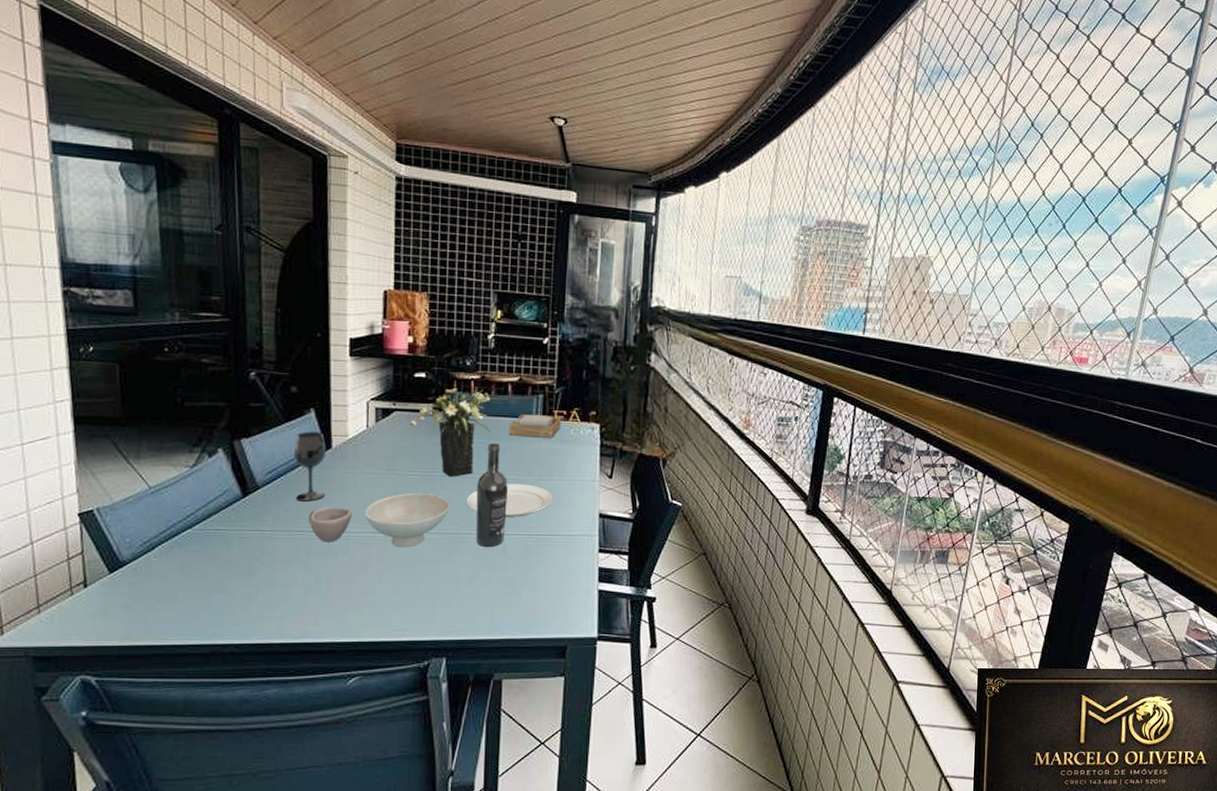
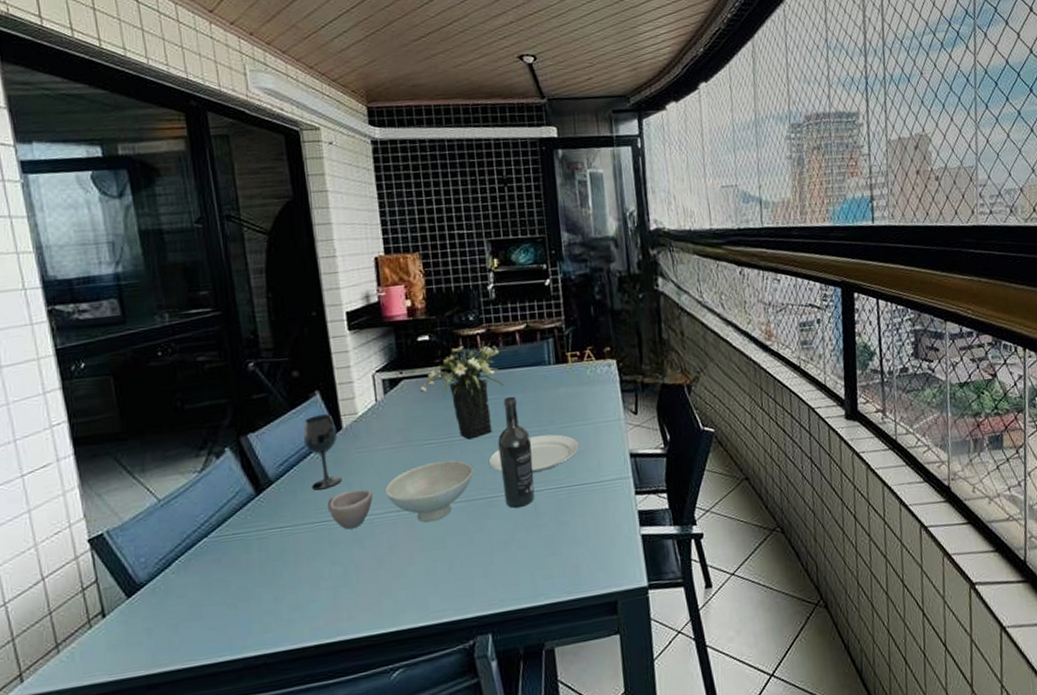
napkin holder: present [508,414,561,439] -> none [523,358,576,387]

